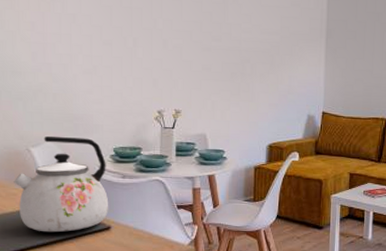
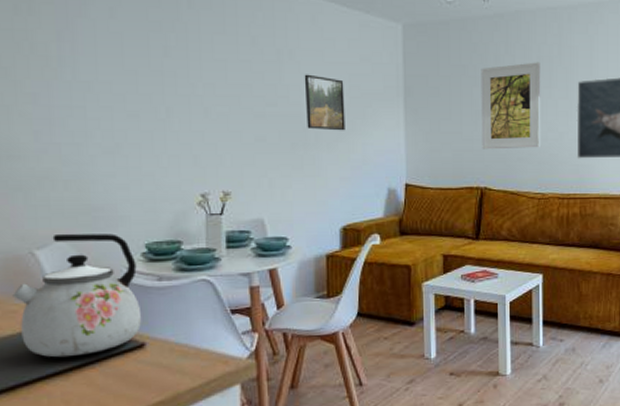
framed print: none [244,15,277,65] -> present [304,74,345,131]

